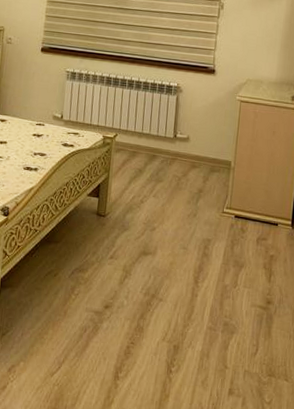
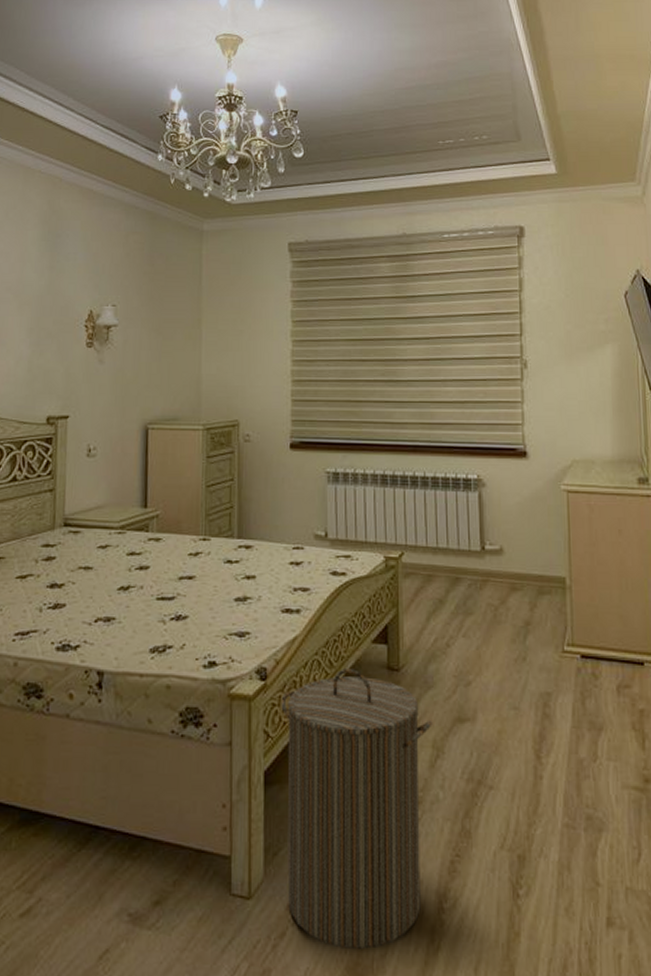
laundry hamper: none [10,212,125,400] -> present [281,669,433,949]

